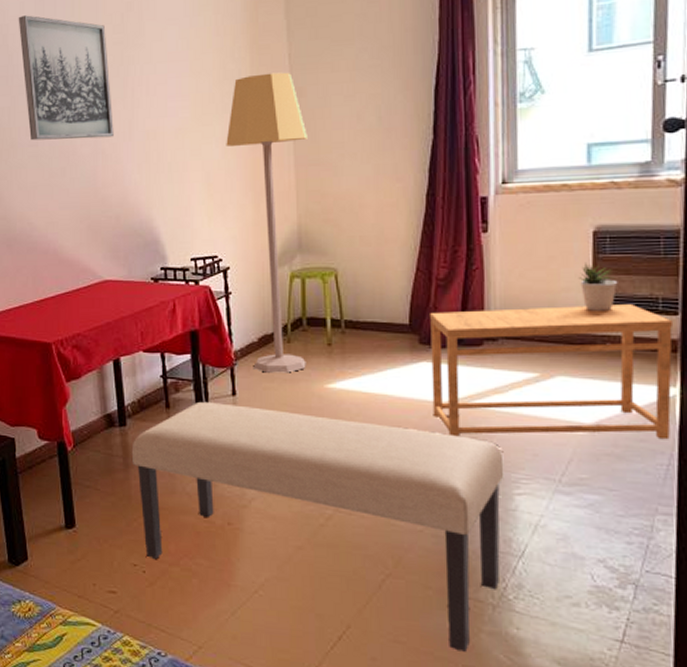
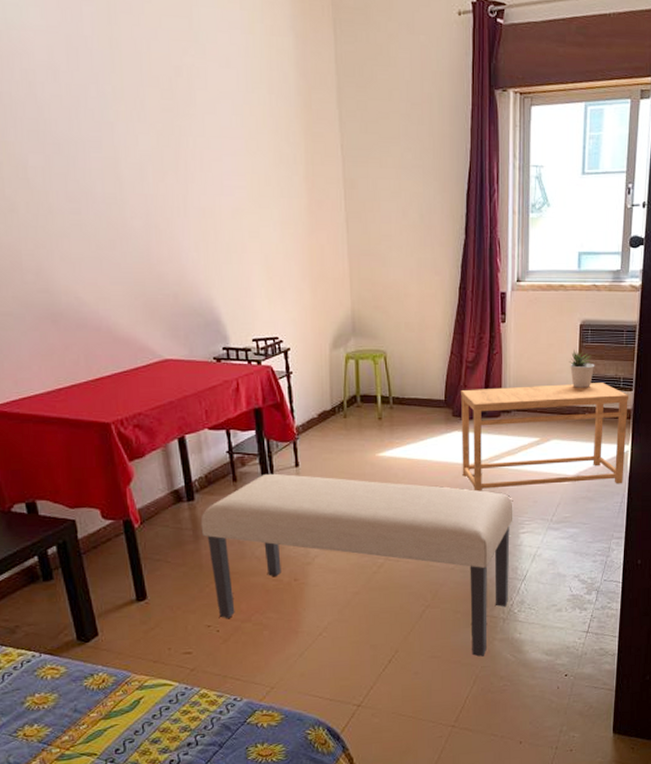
wall art: present [18,15,114,141] -> none [46,62,167,212]
lamp: present [226,72,308,373] -> none [283,161,361,445]

